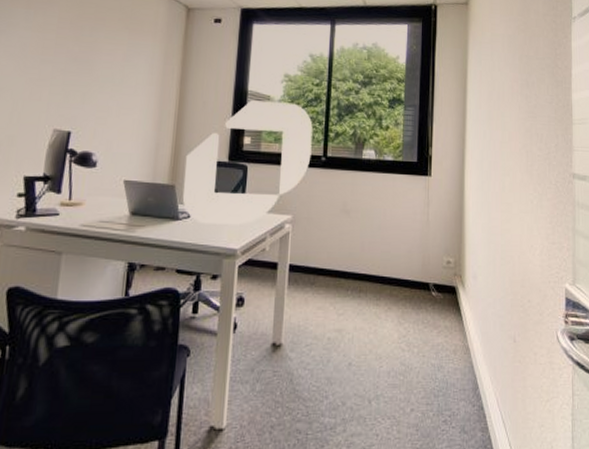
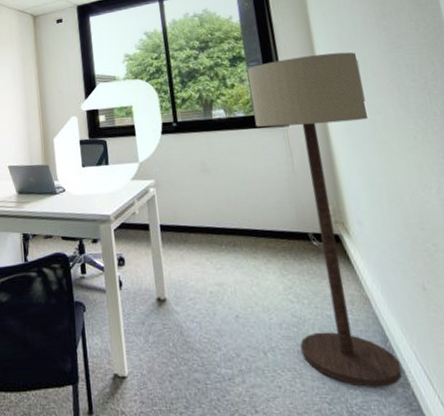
floor lamp: none [402,109,500,433] -> present [247,52,403,387]

